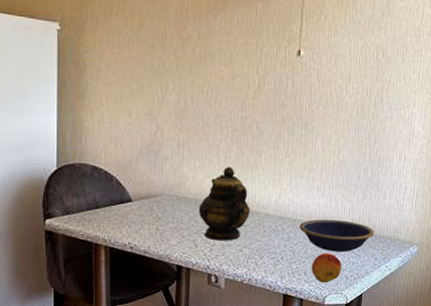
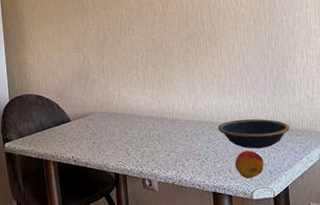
teapot: present [198,166,250,241] -> none [126,82,172,148]

